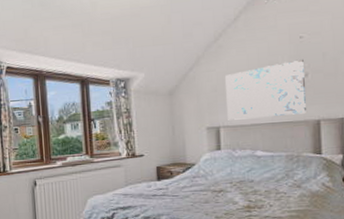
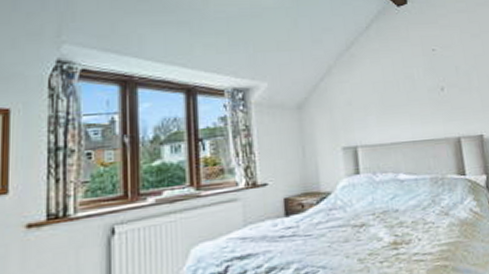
wall art: present [225,59,306,120] -> none [360,72,446,139]

